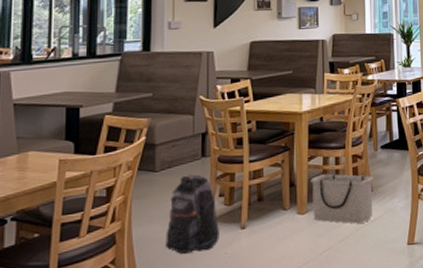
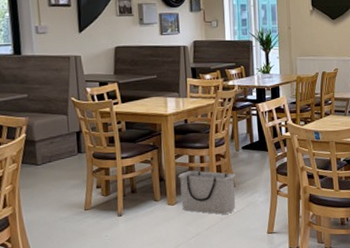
backpack: present [165,173,219,254] -> none [52,167,100,236]

